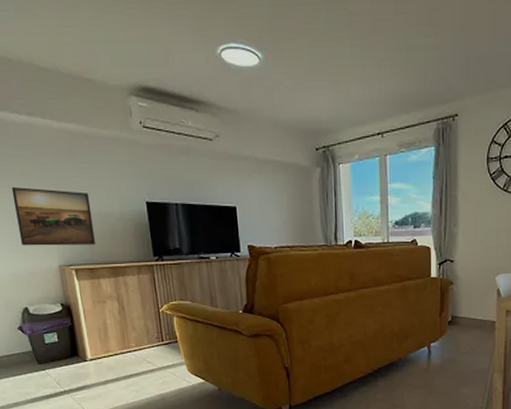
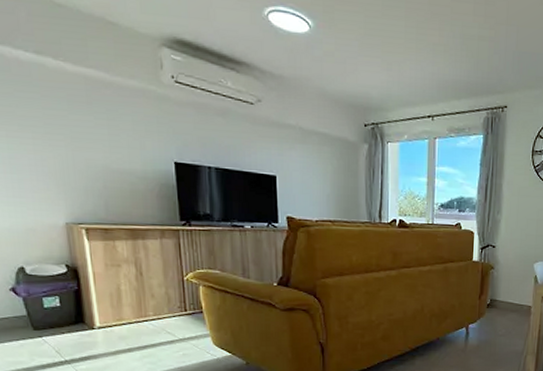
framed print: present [11,186,95,246] -> none [10,131,112,203]

